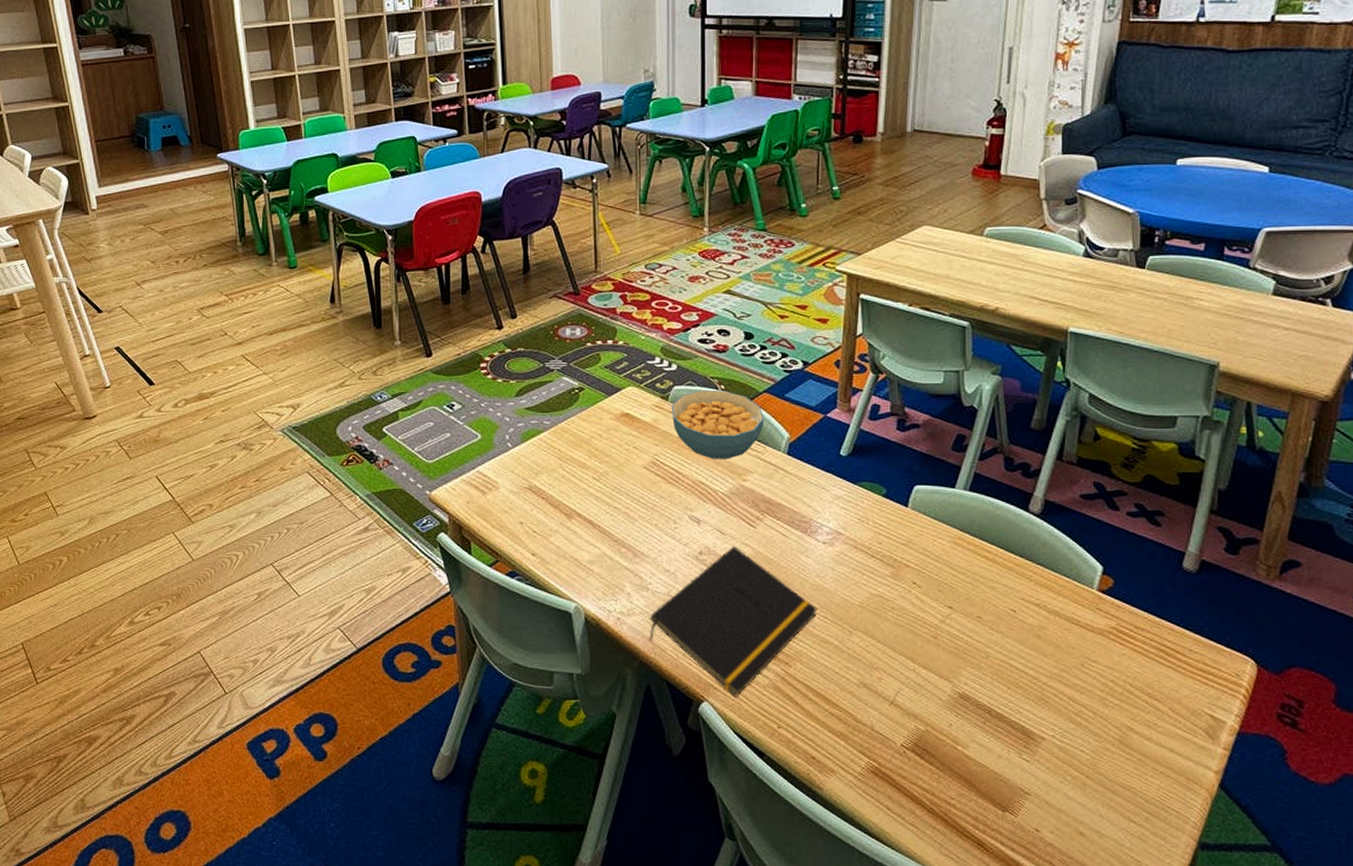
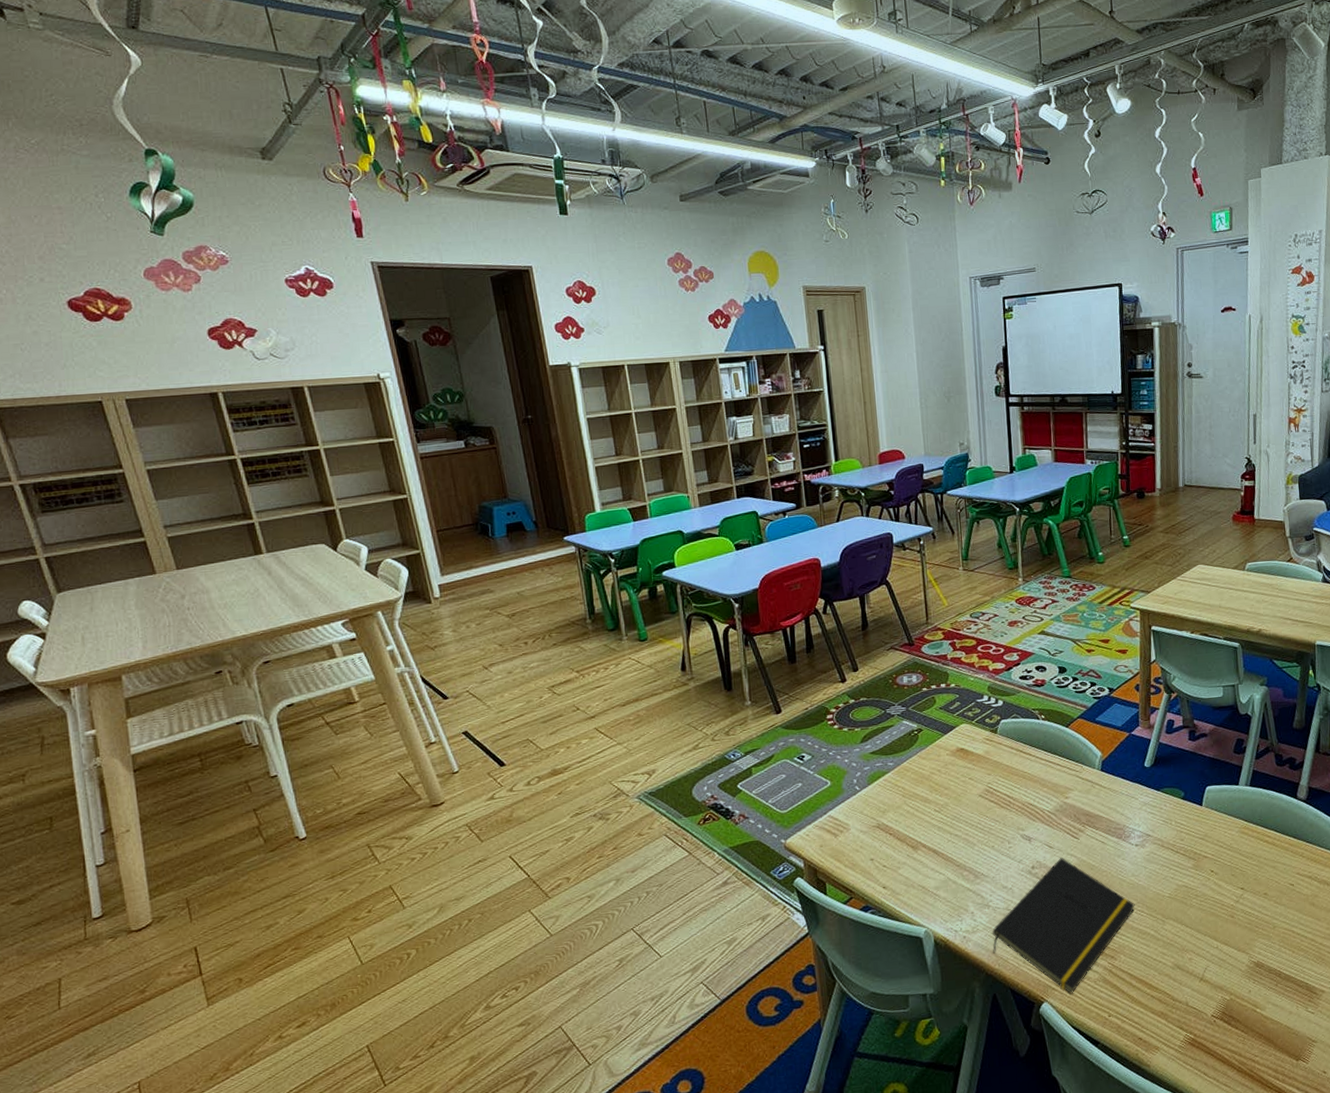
cereal bowl: present [671,389,764,459] -> none [999,720,1080,782]

